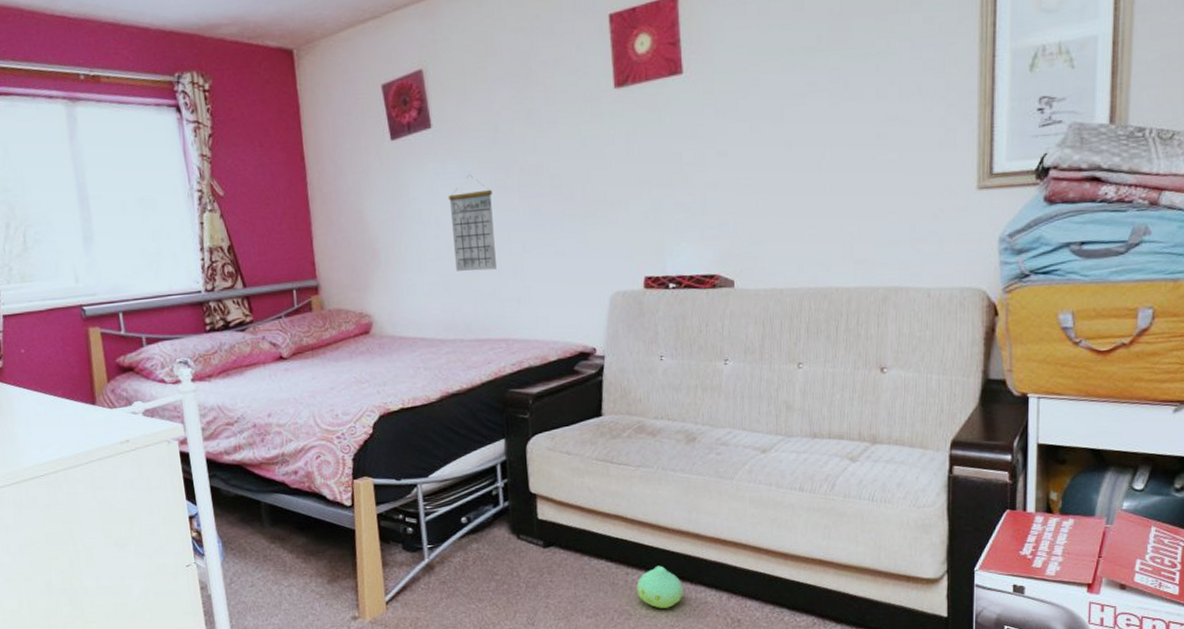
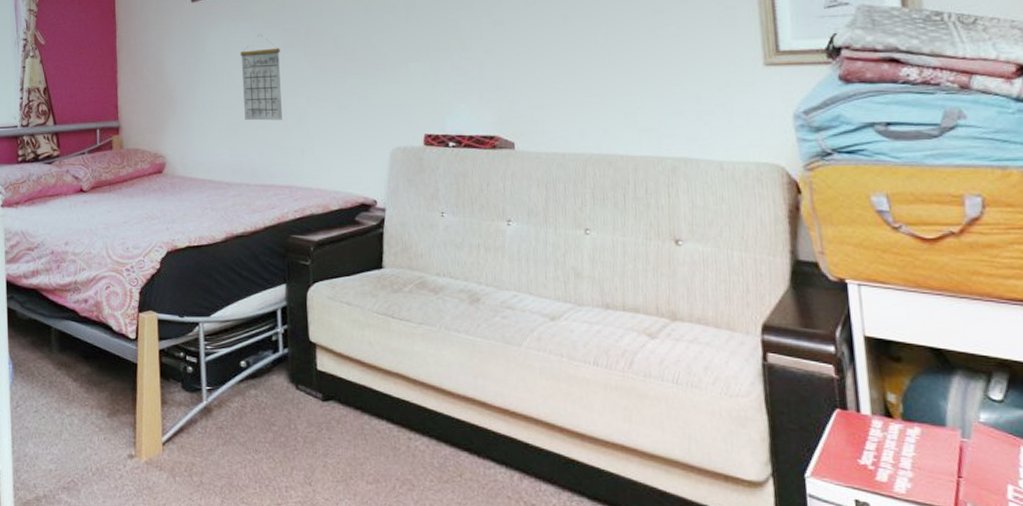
plush toy: present [636,565,683,609] -> none [419,433,470,482]

